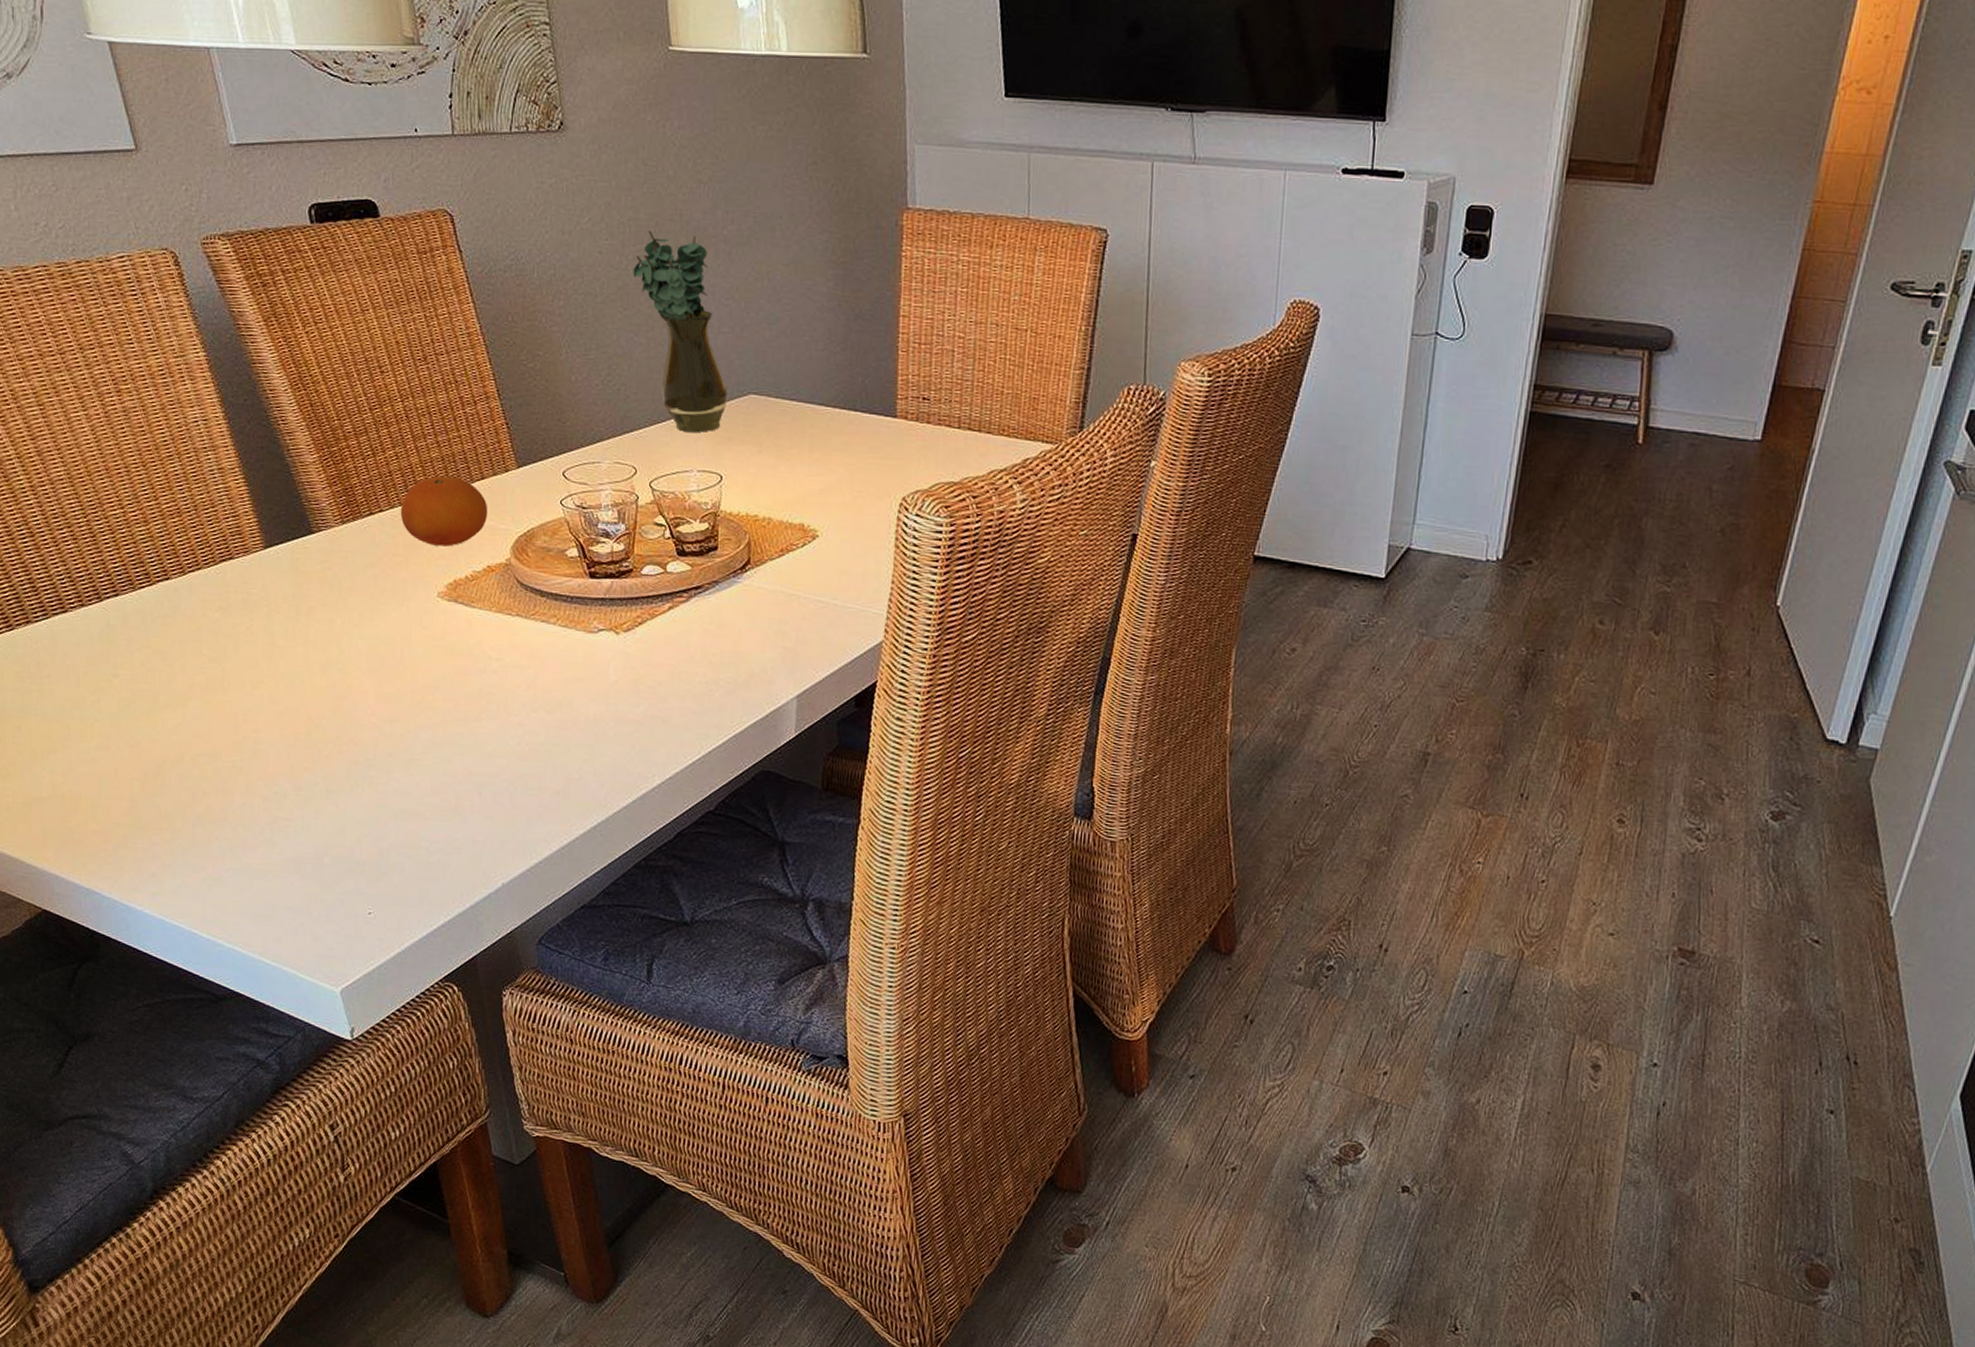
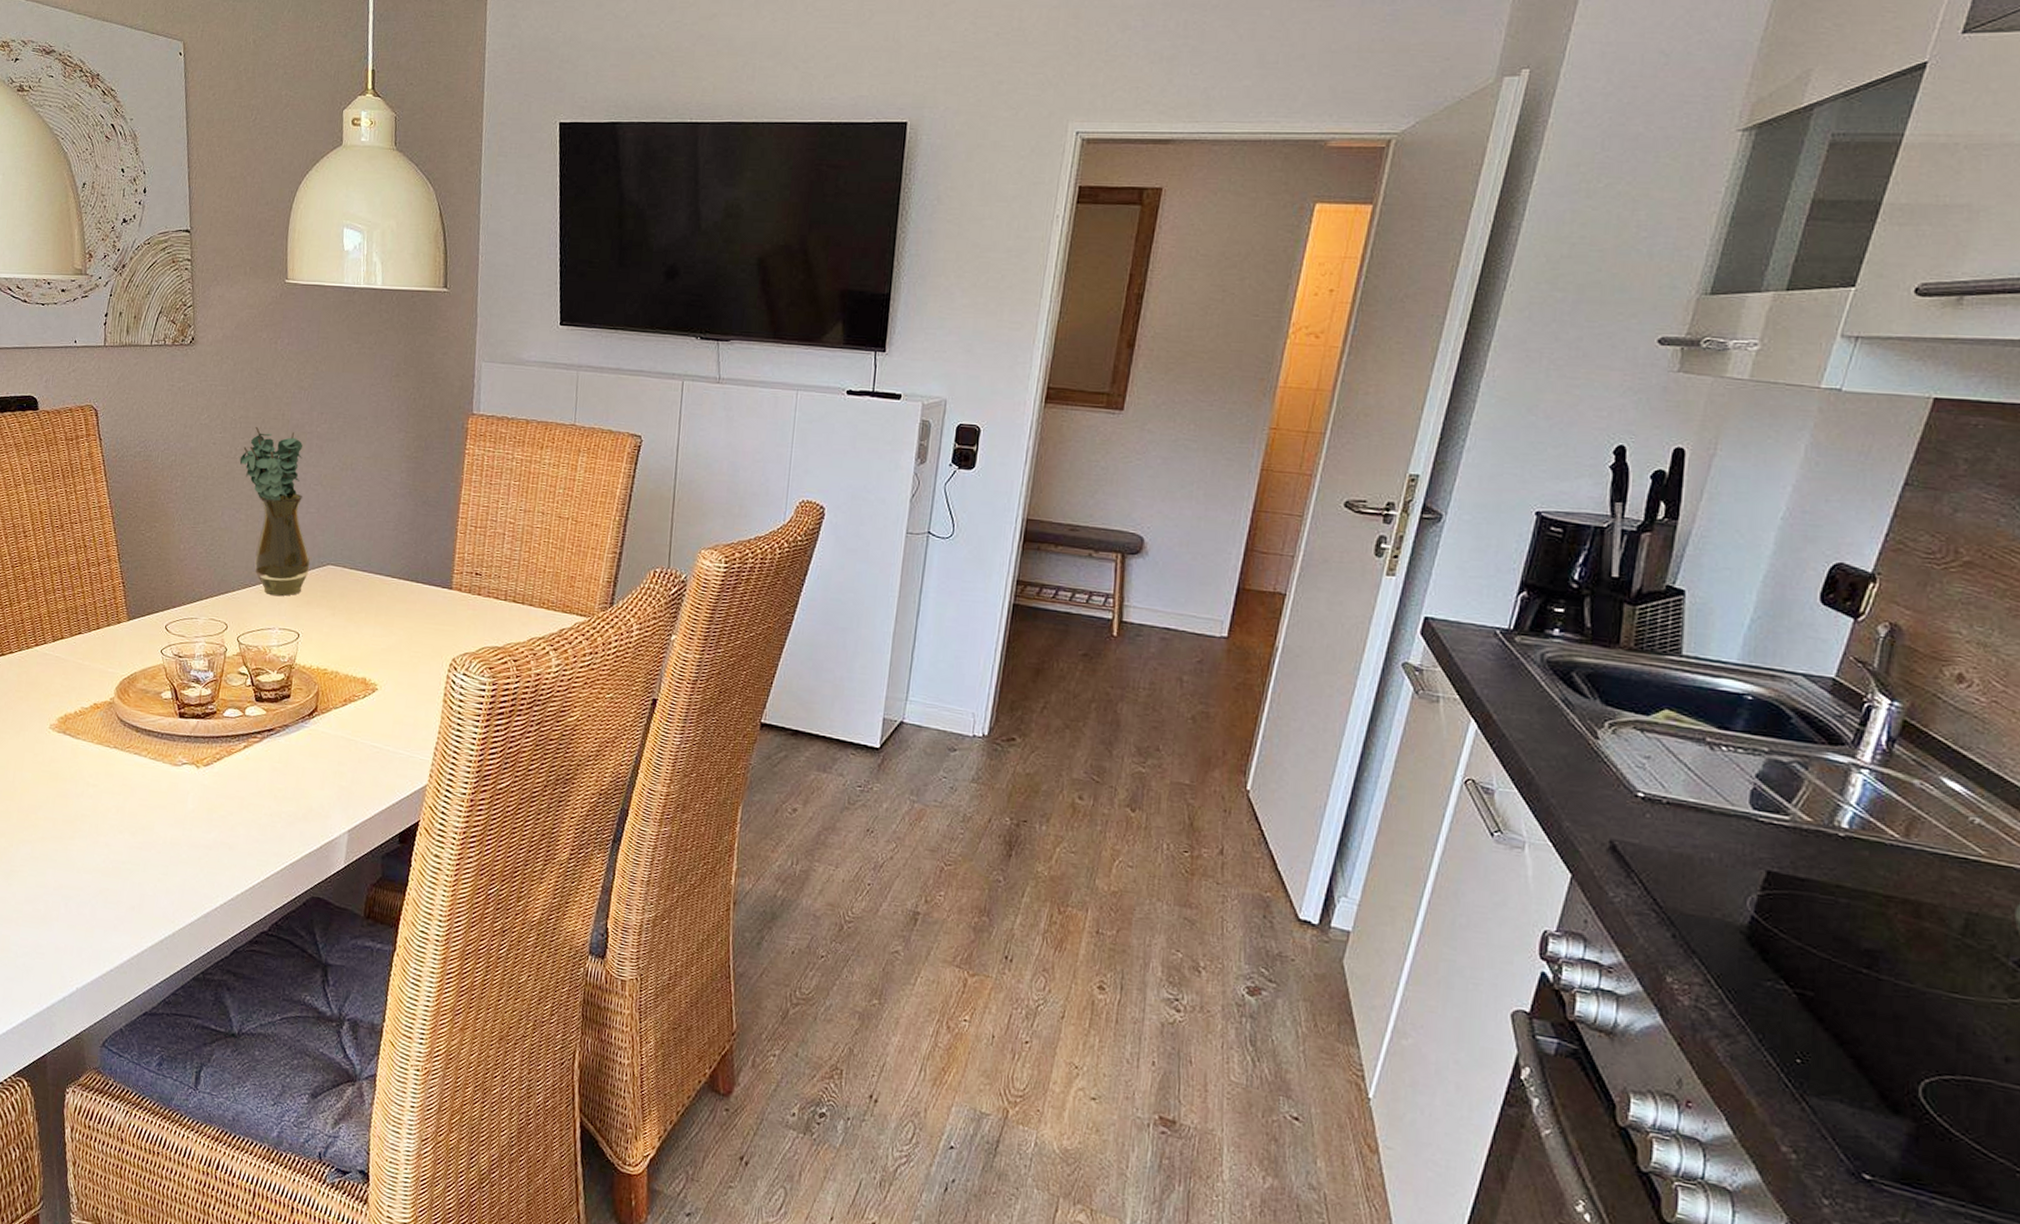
fruit: present [400,475,488,547] -> none [26,624,100,685]

